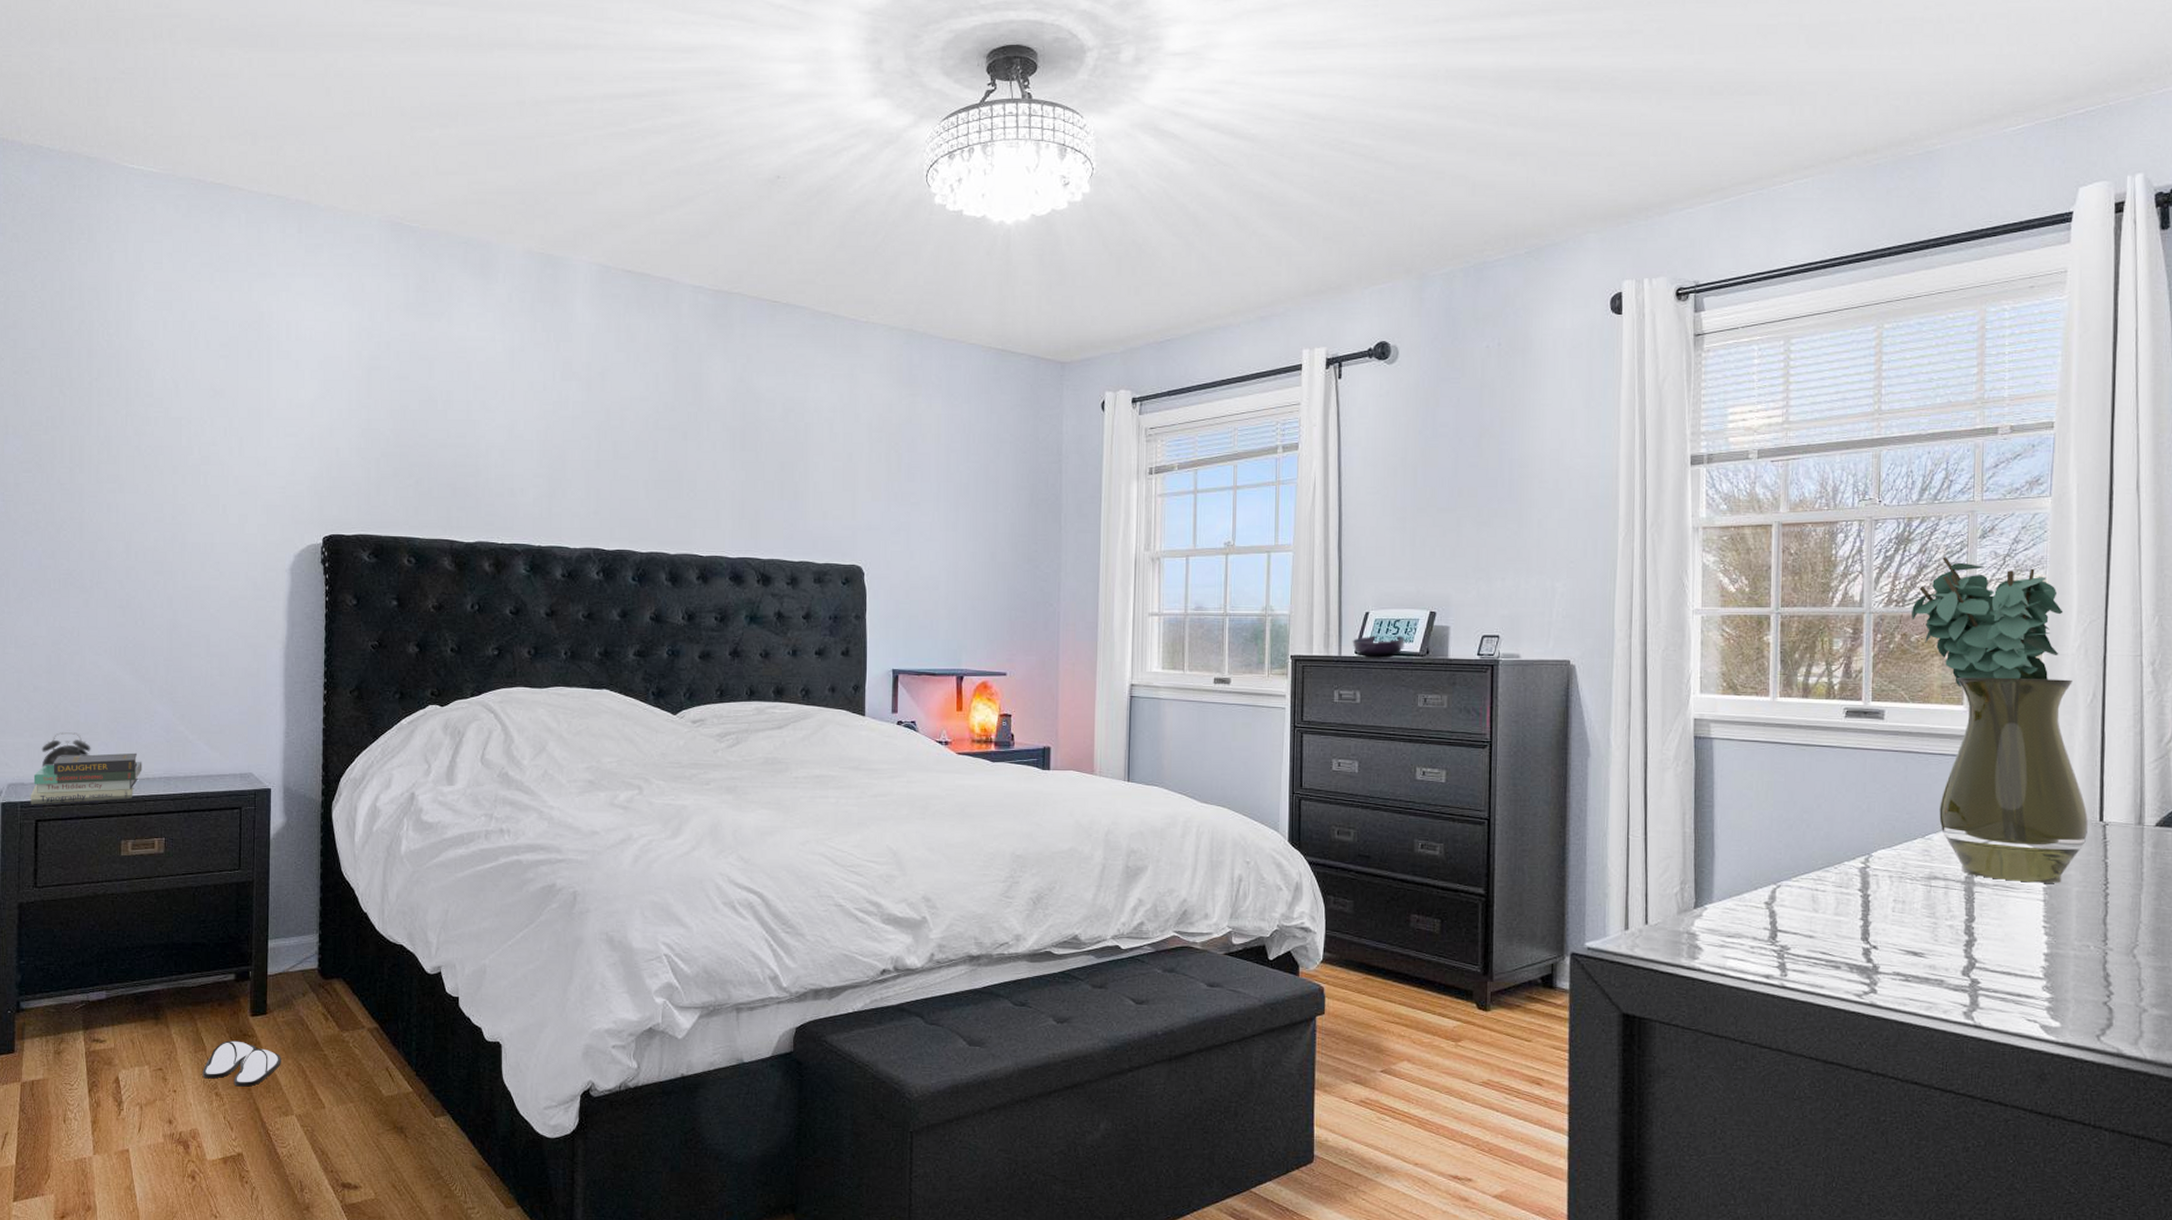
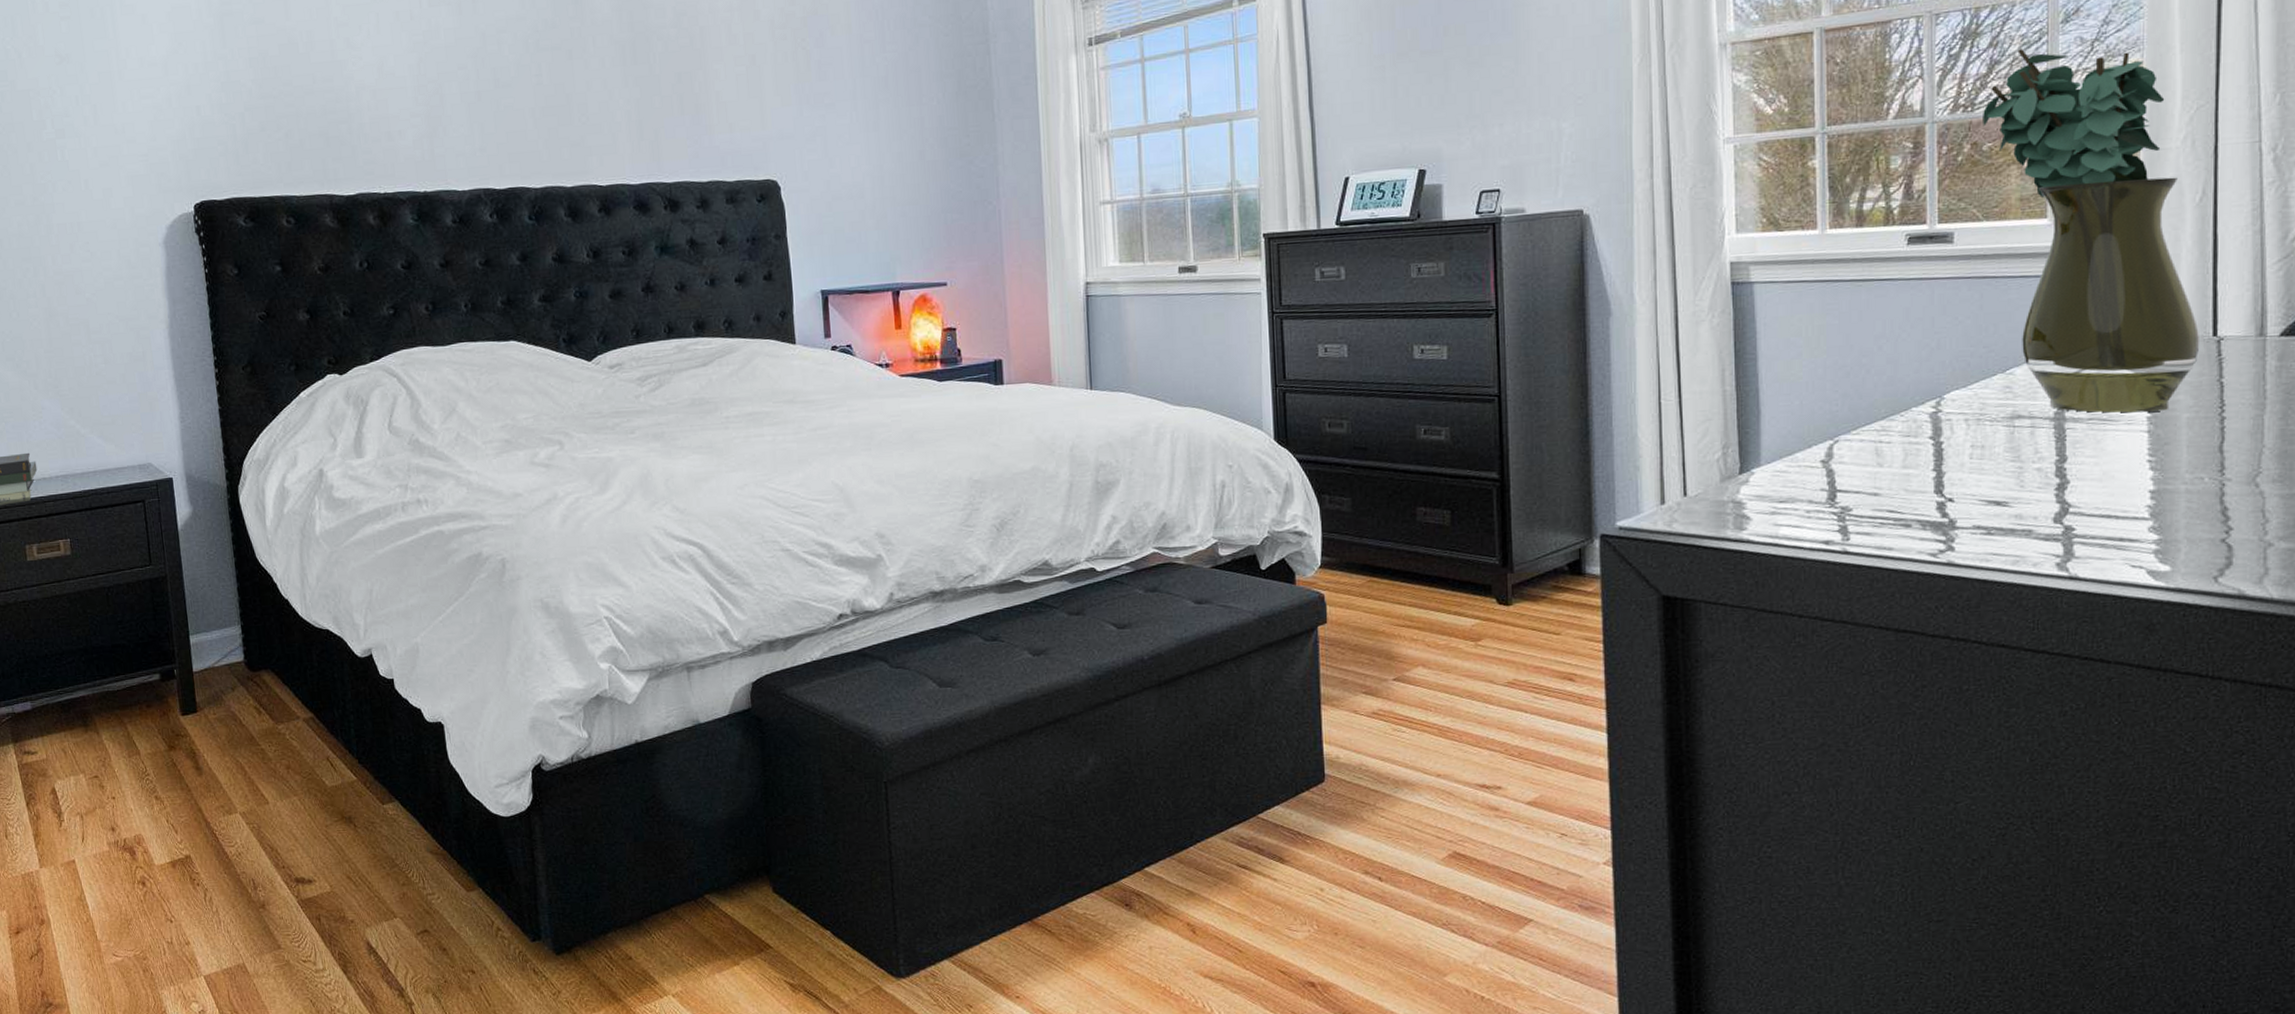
slippers: present [202,1040,281,1087] -> none [139,742,219,788]
bowl: present [1352,636,1405,659] -> none [1332,200,1392,230]

